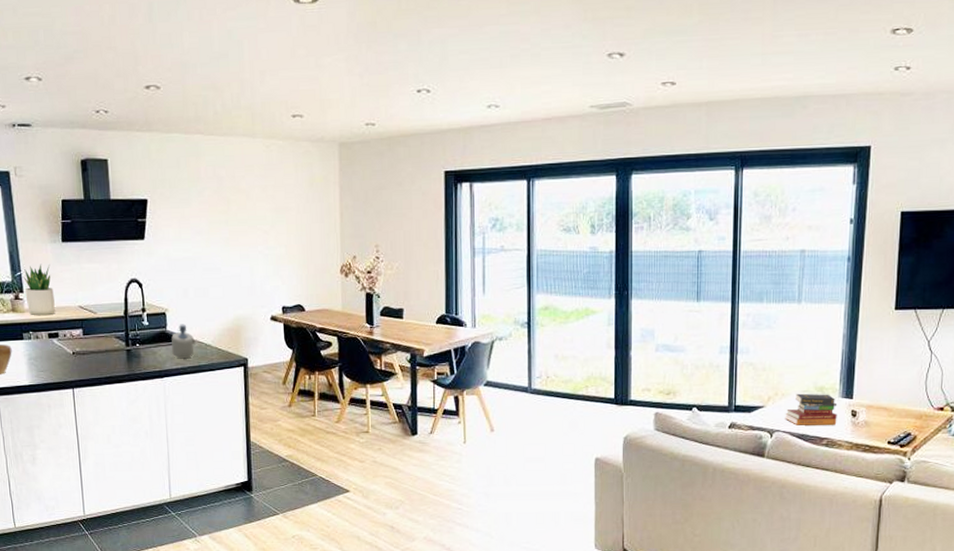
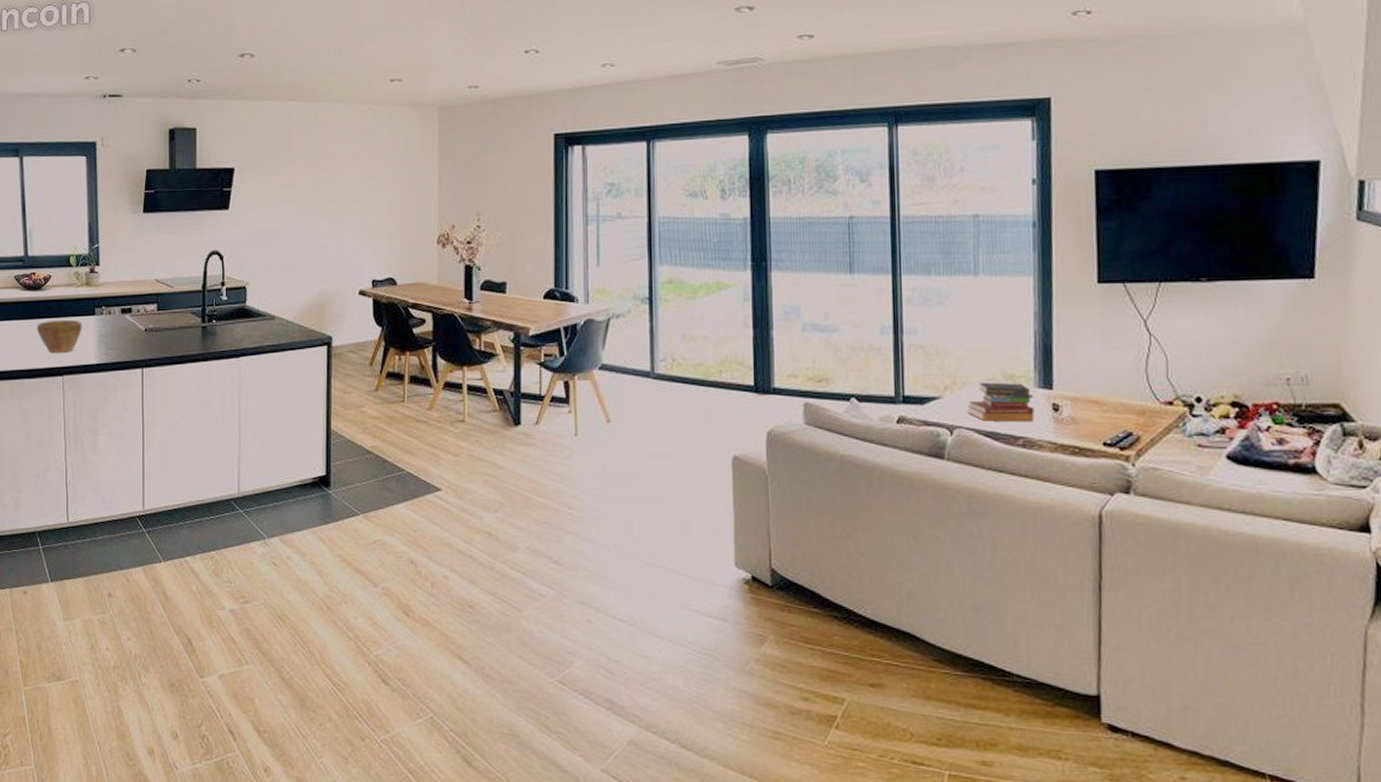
planter: present [23,264,55,316] -> none [100,235,131,290]
soap dispenser: present [171,324,194,359] -> none [250,299,275,337]

